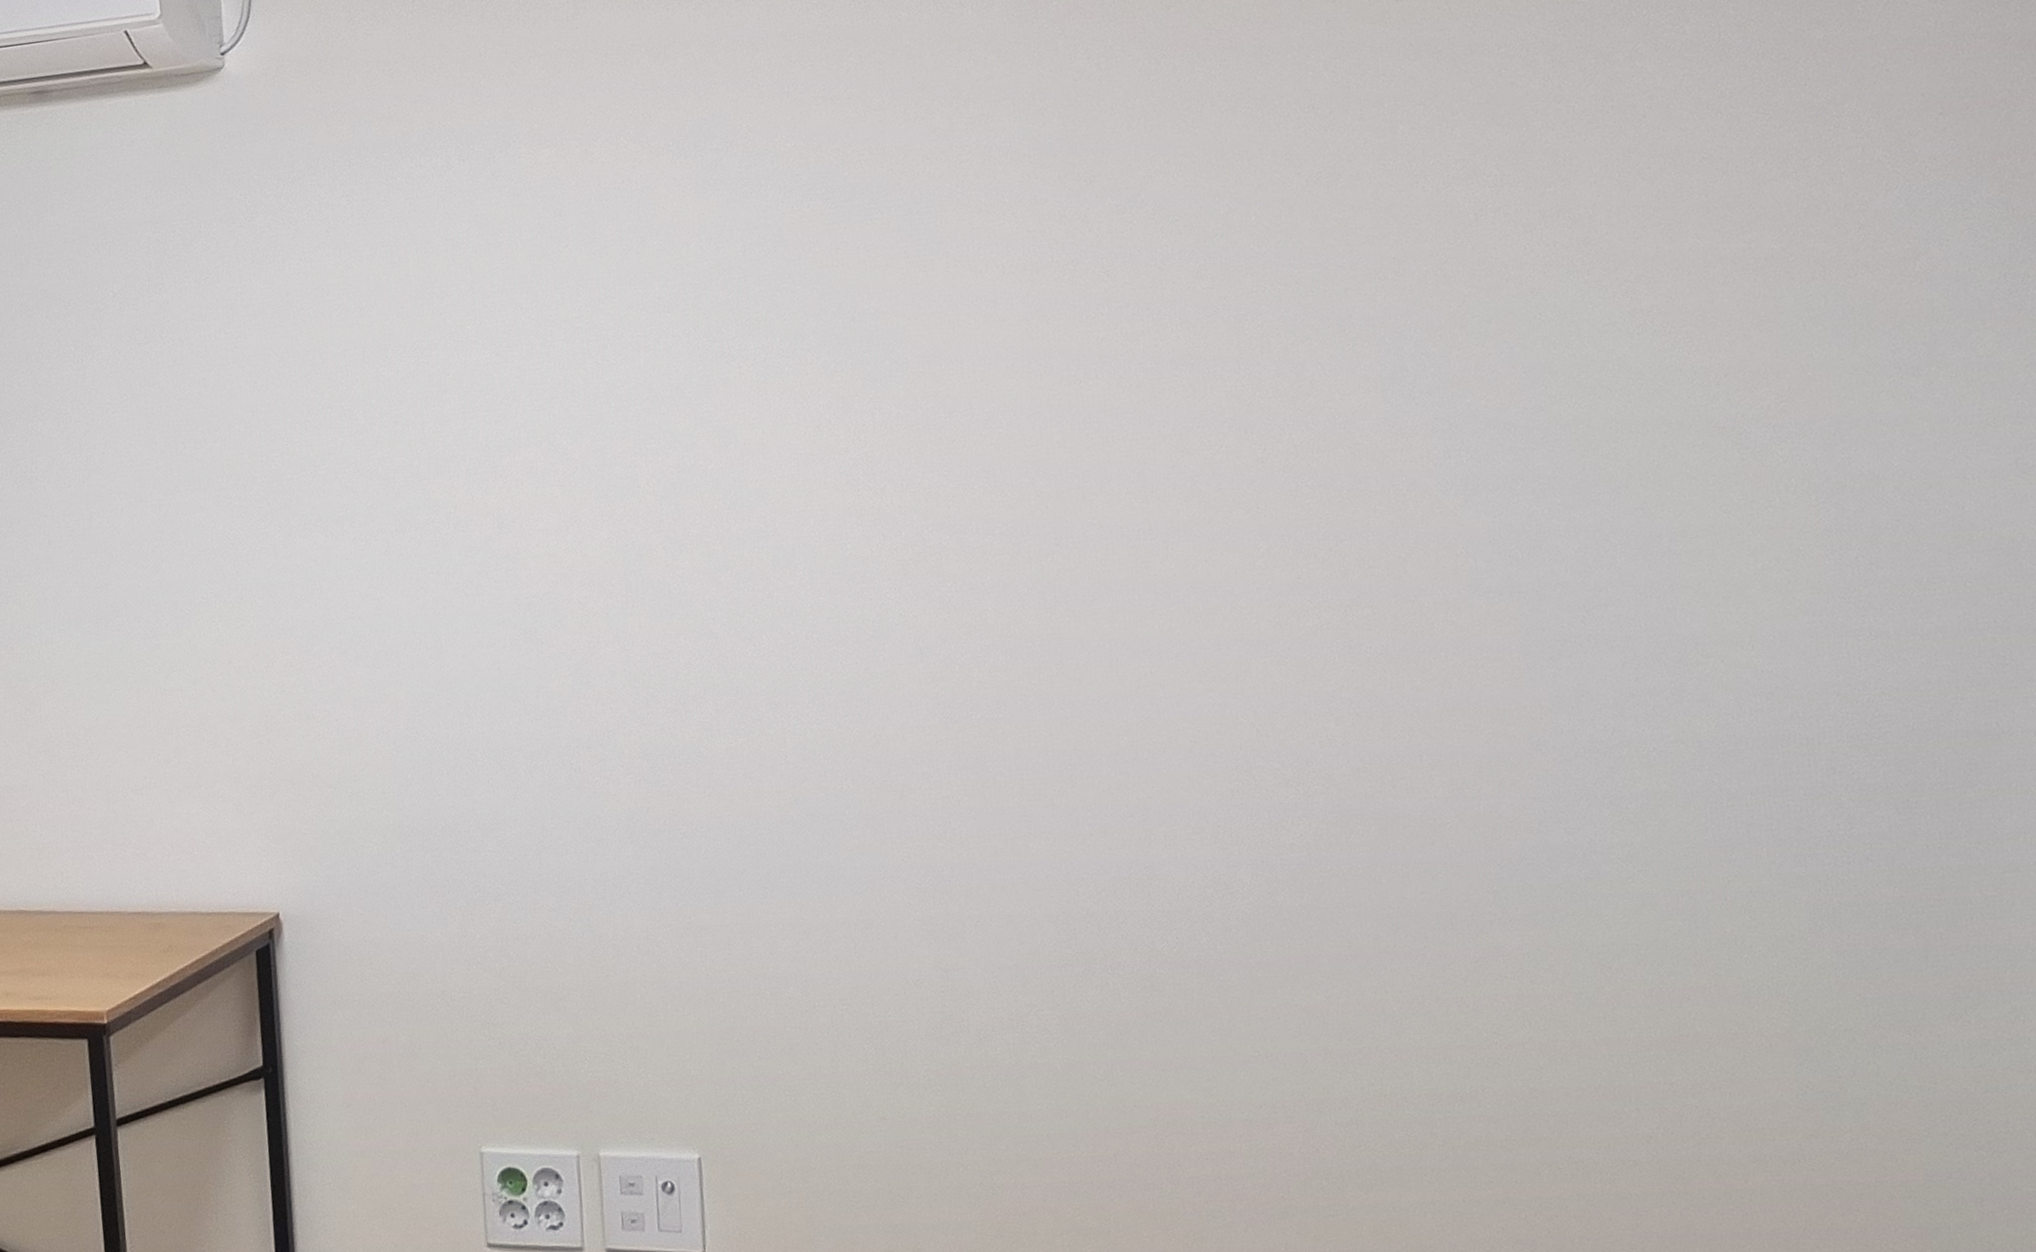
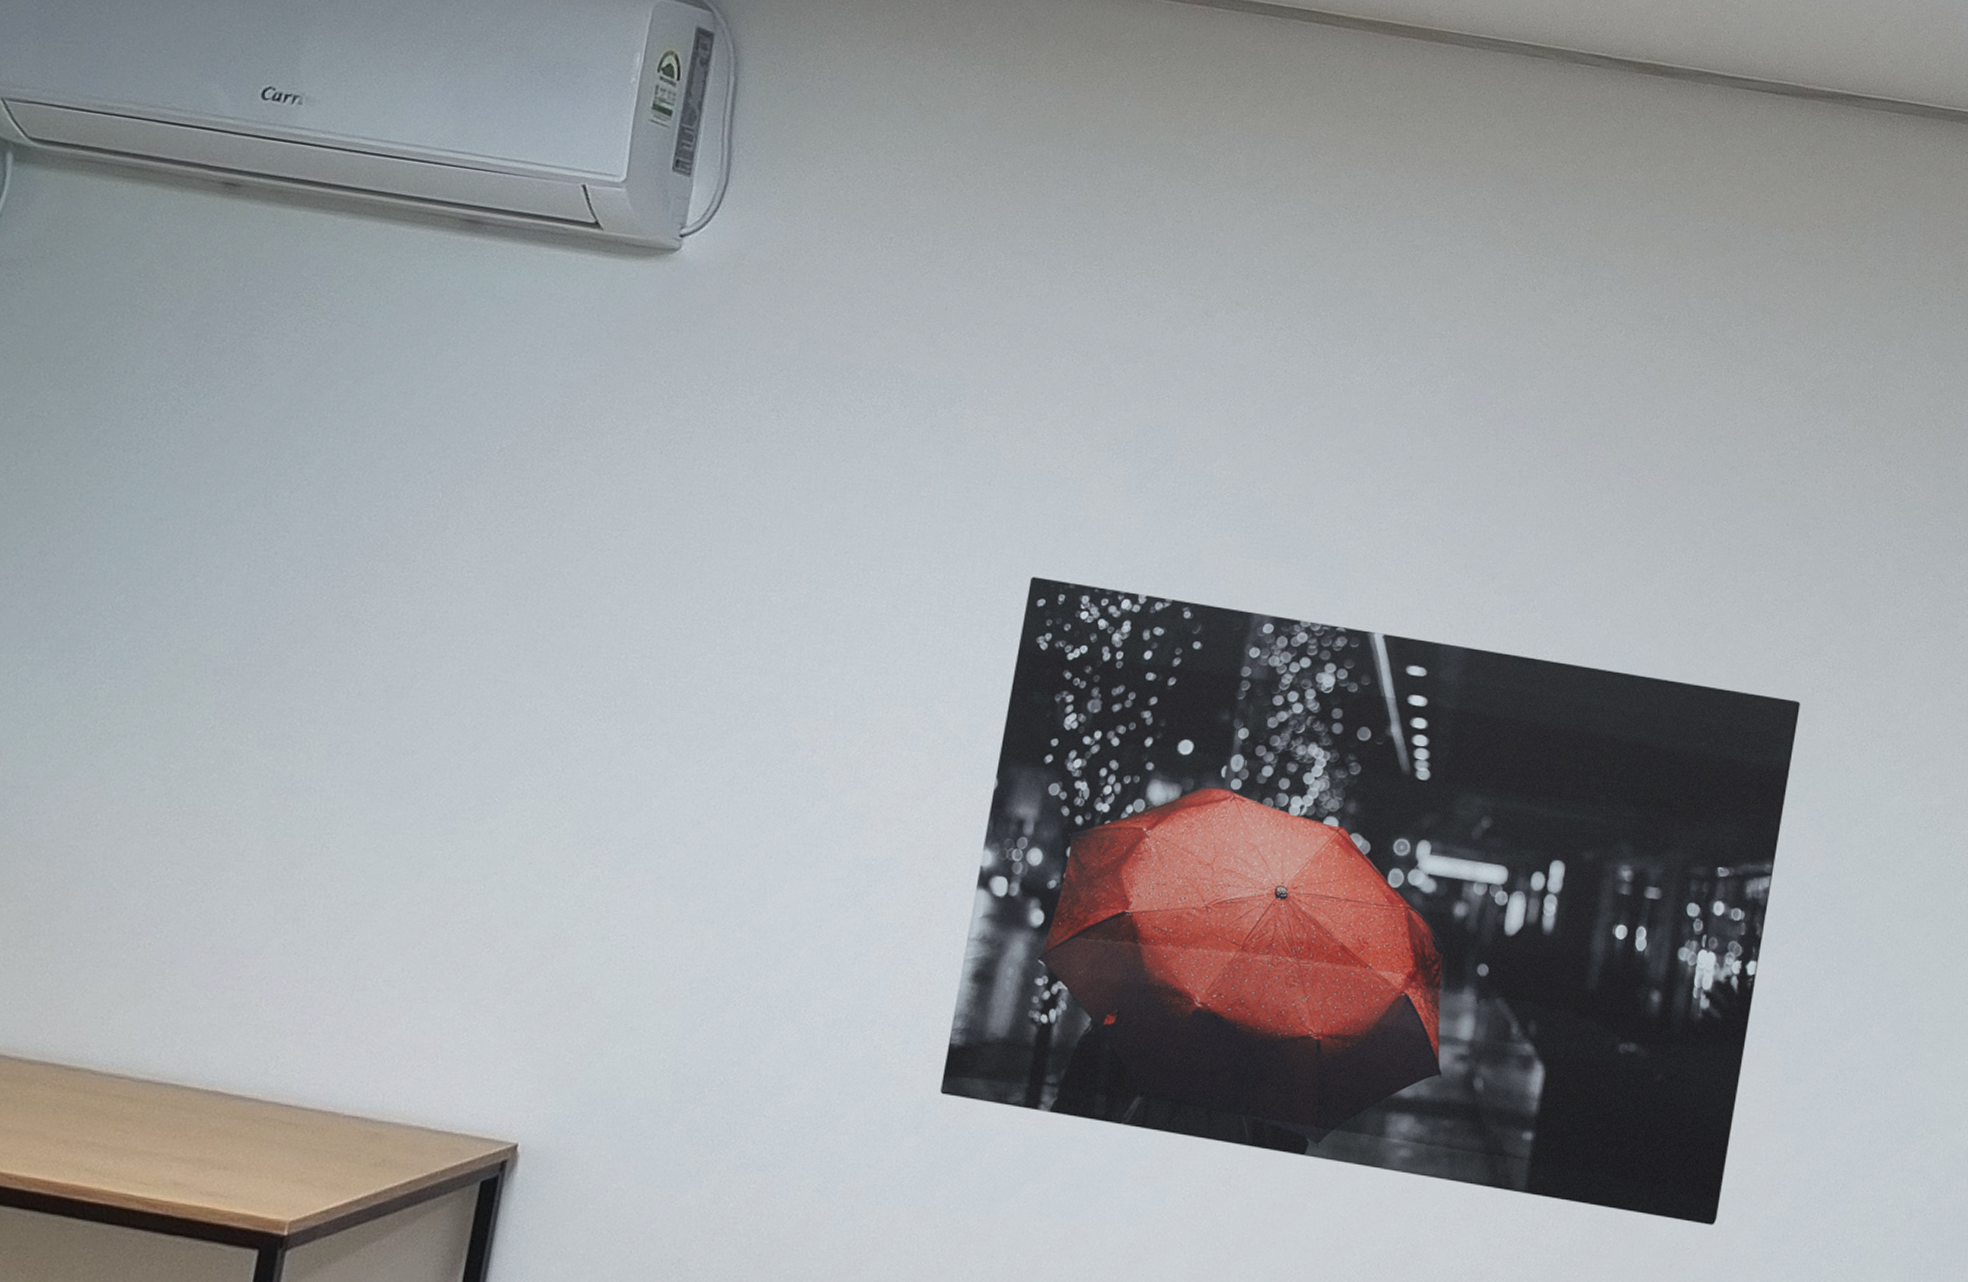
wall art: none [619,231,1475,803] -> present [940,576,1800,1225]

